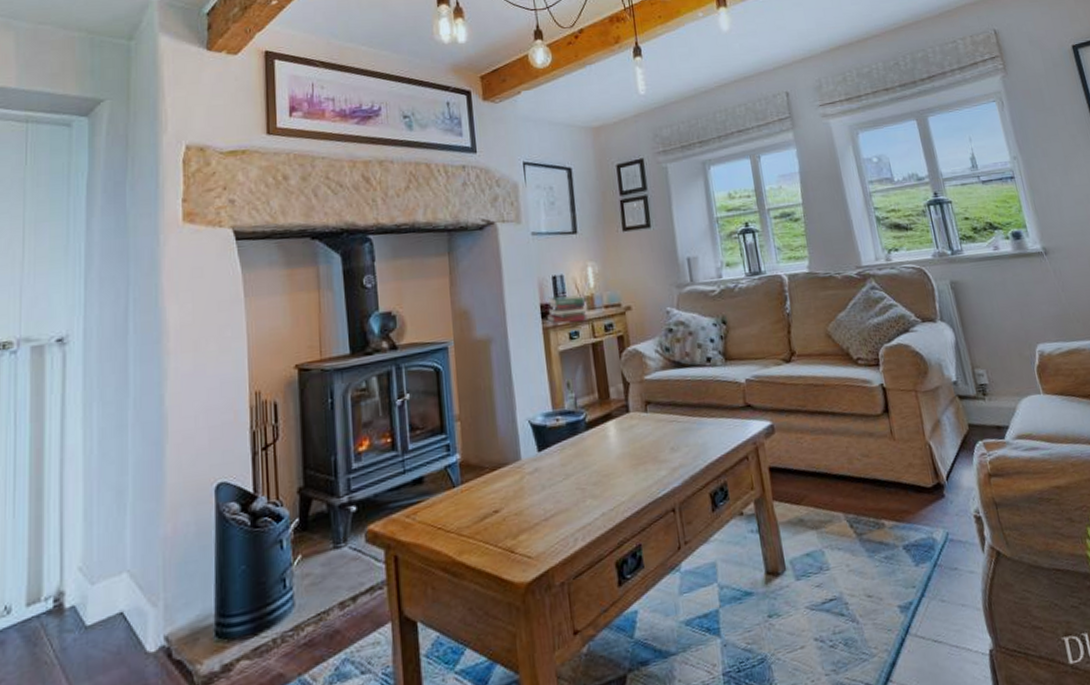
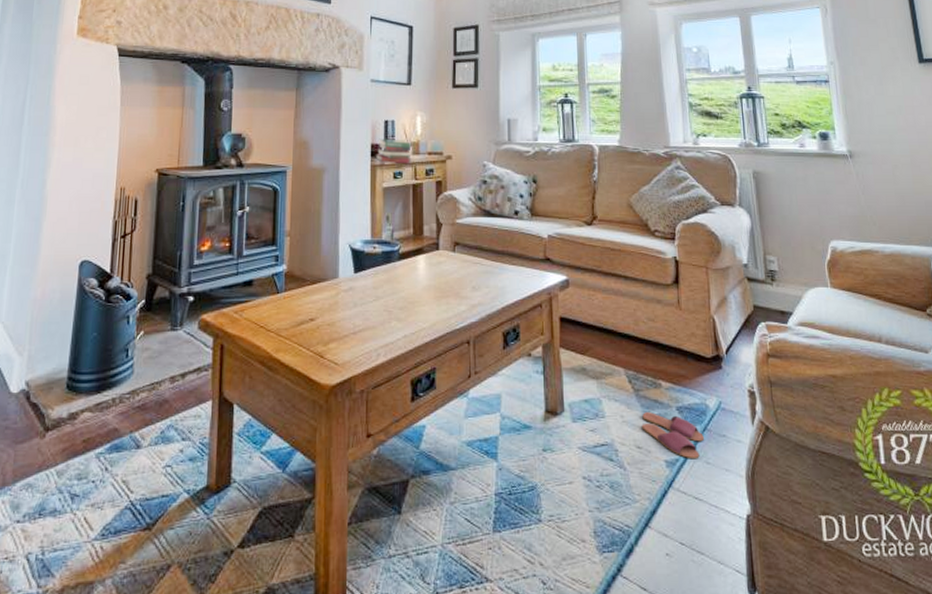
slippers: none [868,555,936,600] -> present [641,411,704,460]

